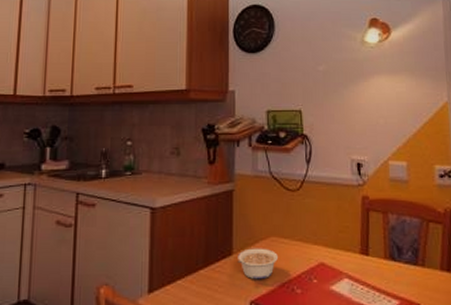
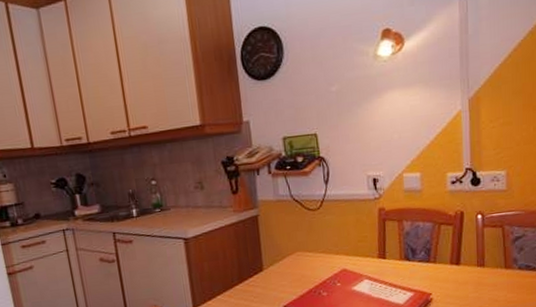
legume: present [238,248,278,280] -> none [268,262,304,289]

